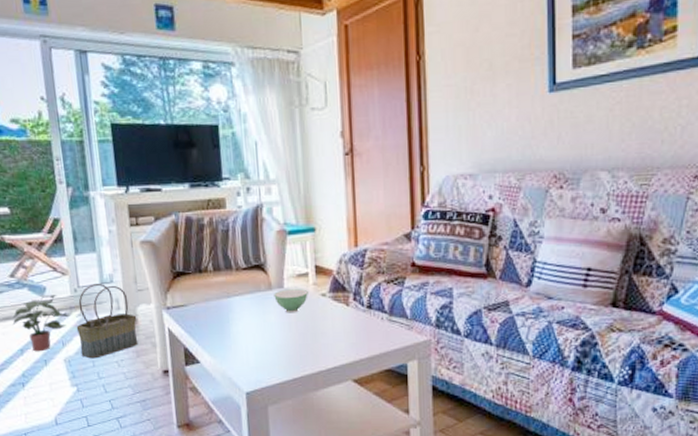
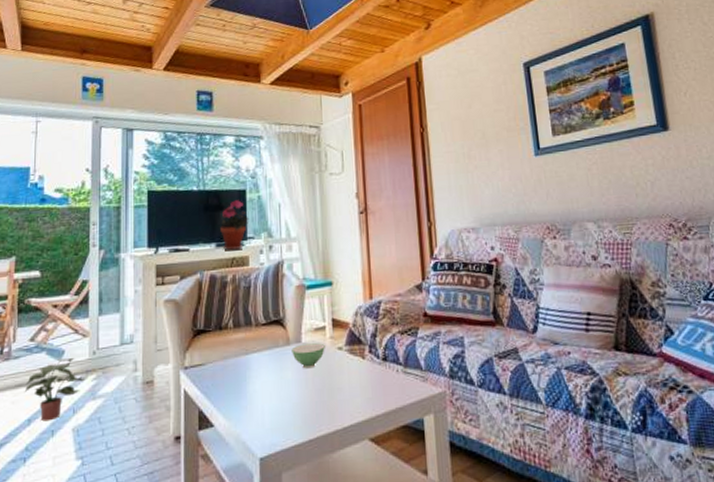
basket: present [76,284,139,359] -> none [90,345,153,427]
potted plant: none [192,136,224,192] -> present [220,200,250,251]

